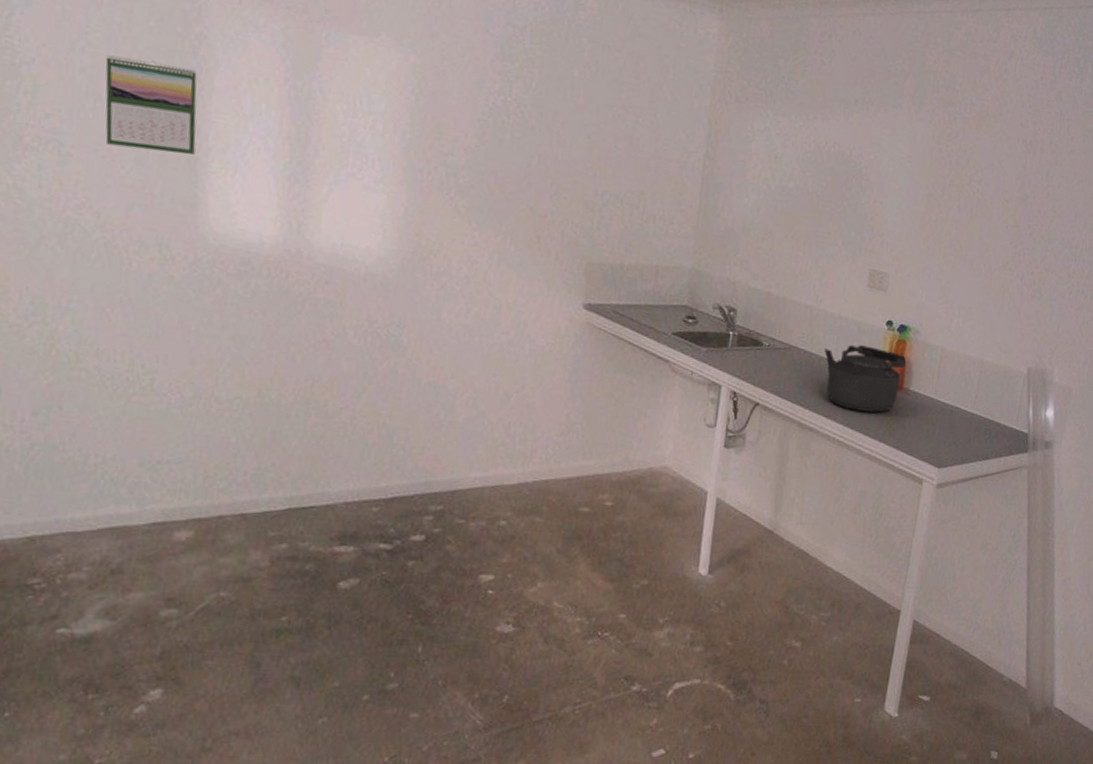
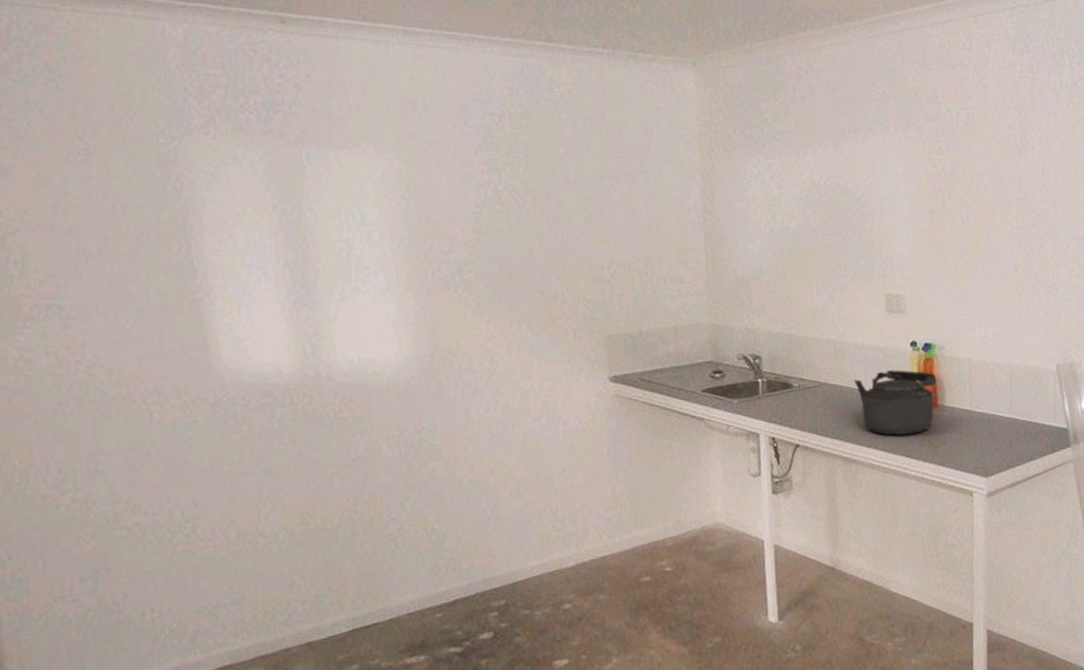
calendar: present [105,55,197,154] -> none [90,209,196,301]

